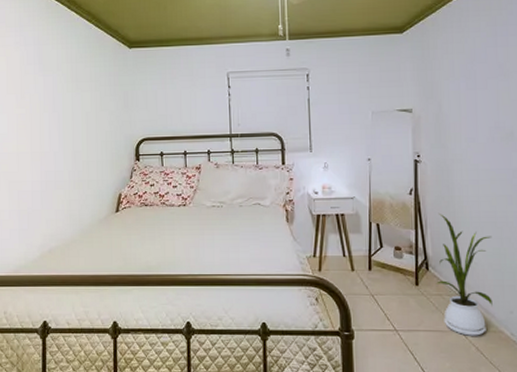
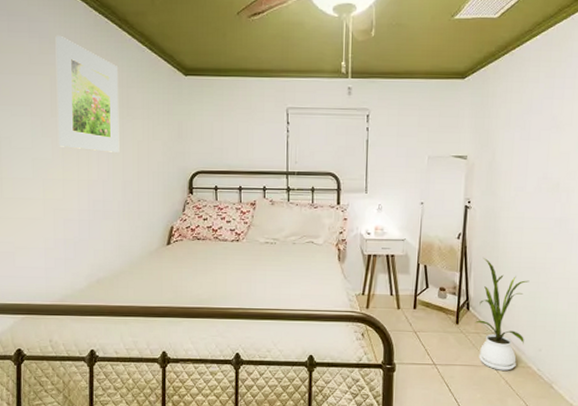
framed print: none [11,19,70,125] -> present [55,35,120,153]

